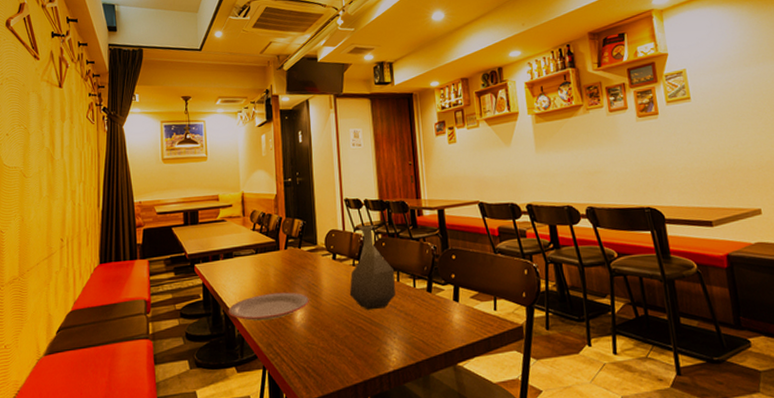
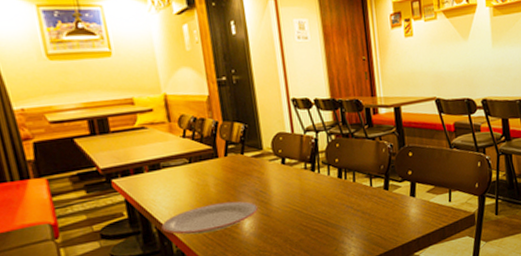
vase: present [349,225,396,310] -> none [302,126,352,213]

